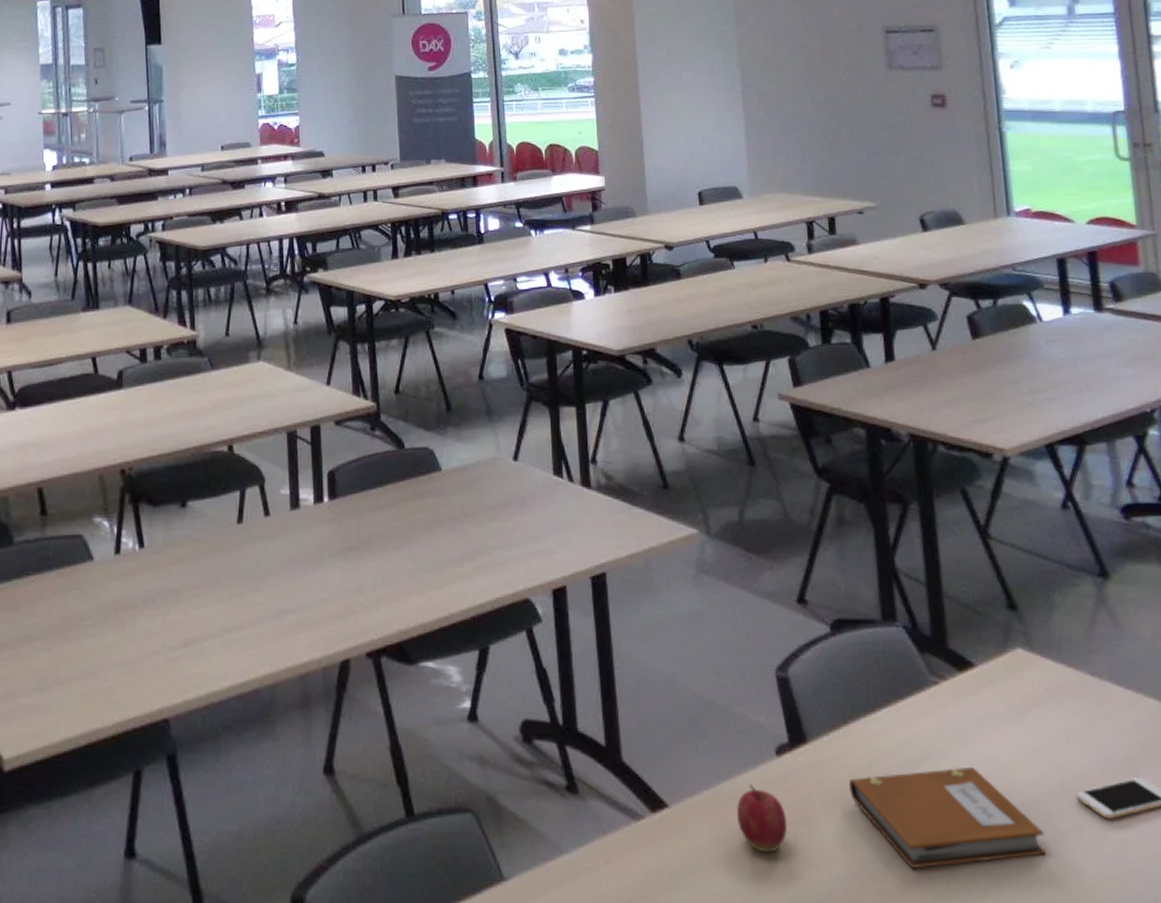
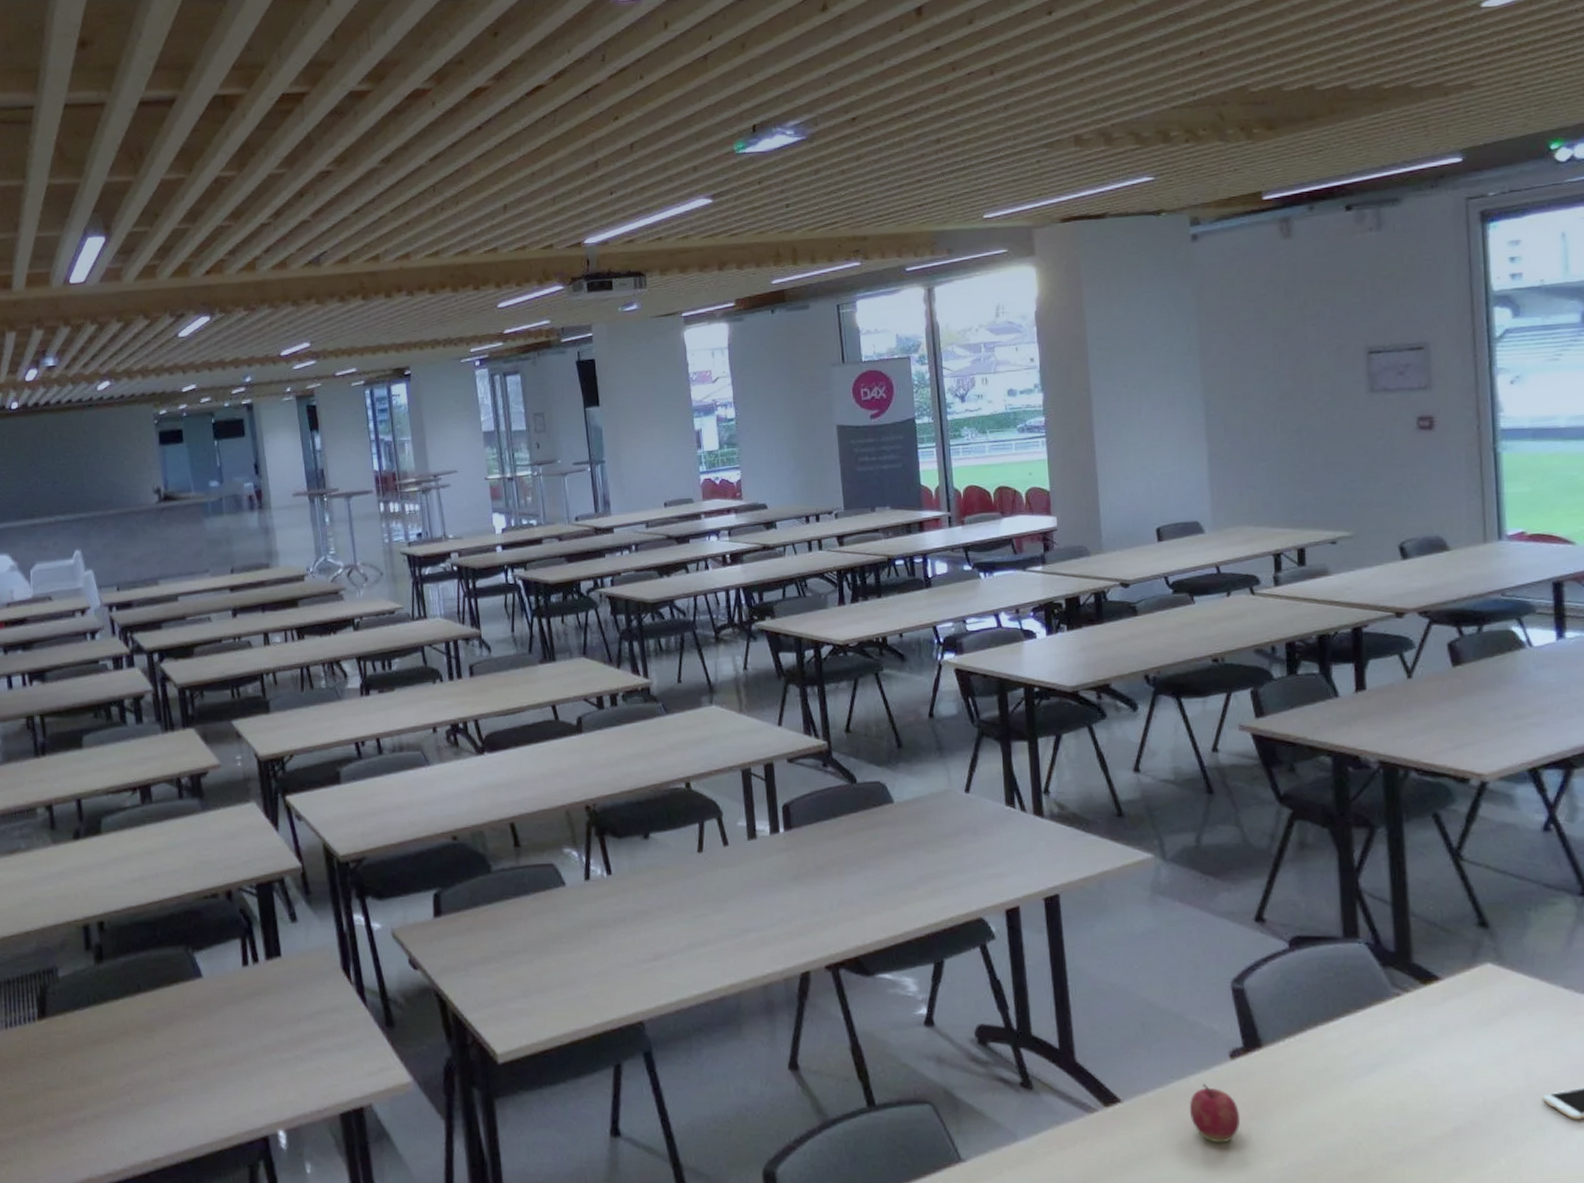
notebook: present [849,768,1046,868] -> none [1304,1071,1507,1159]

